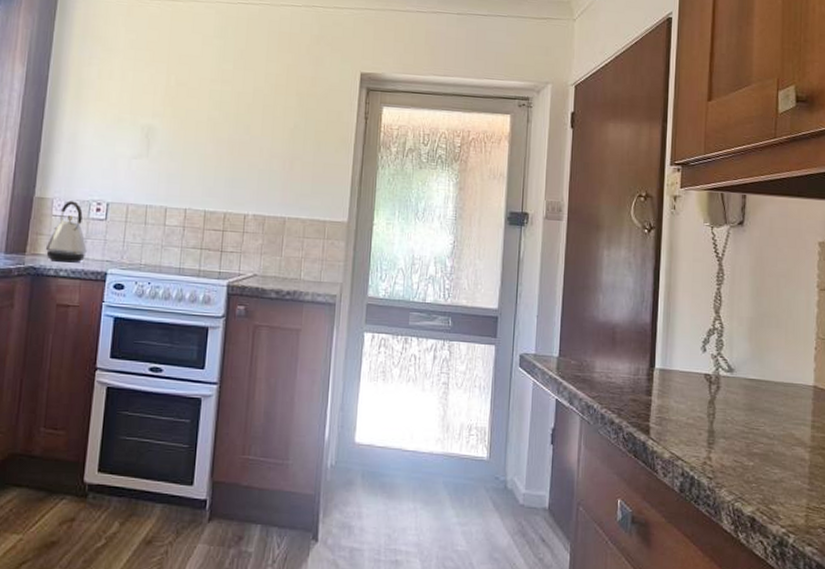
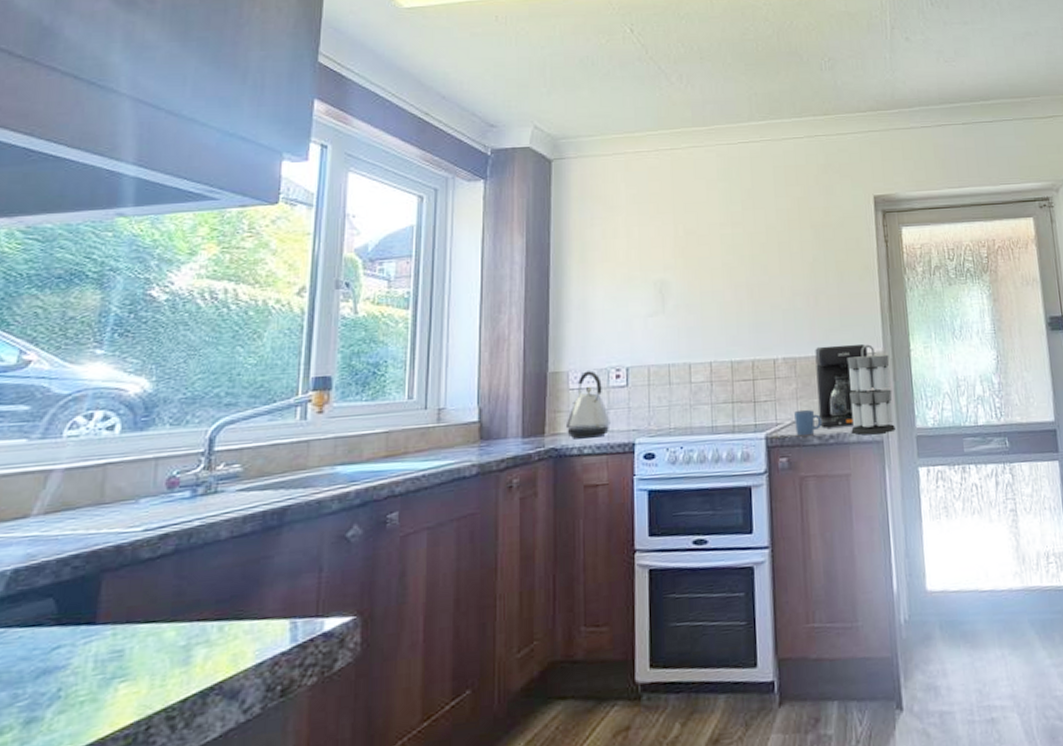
mug: none [256,264,281,291] -> present [794,409,822,438]
coffee maker: none [278,209,333,287] -> present [815,343,875,429]
spice rack: none [307,213,353,298] -> present [847,344,896,435]

